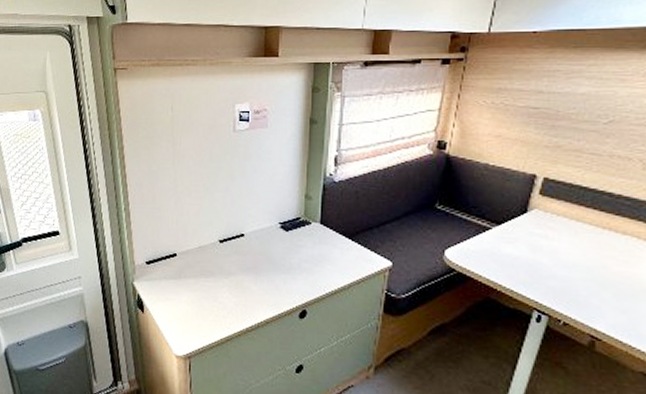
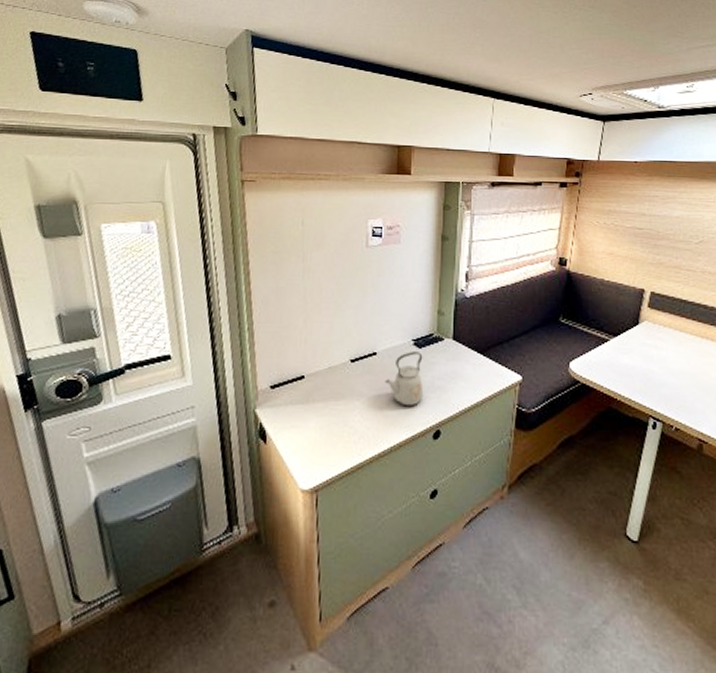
kettle: none [252,234,290,287] -> present [385,352,424,407]

